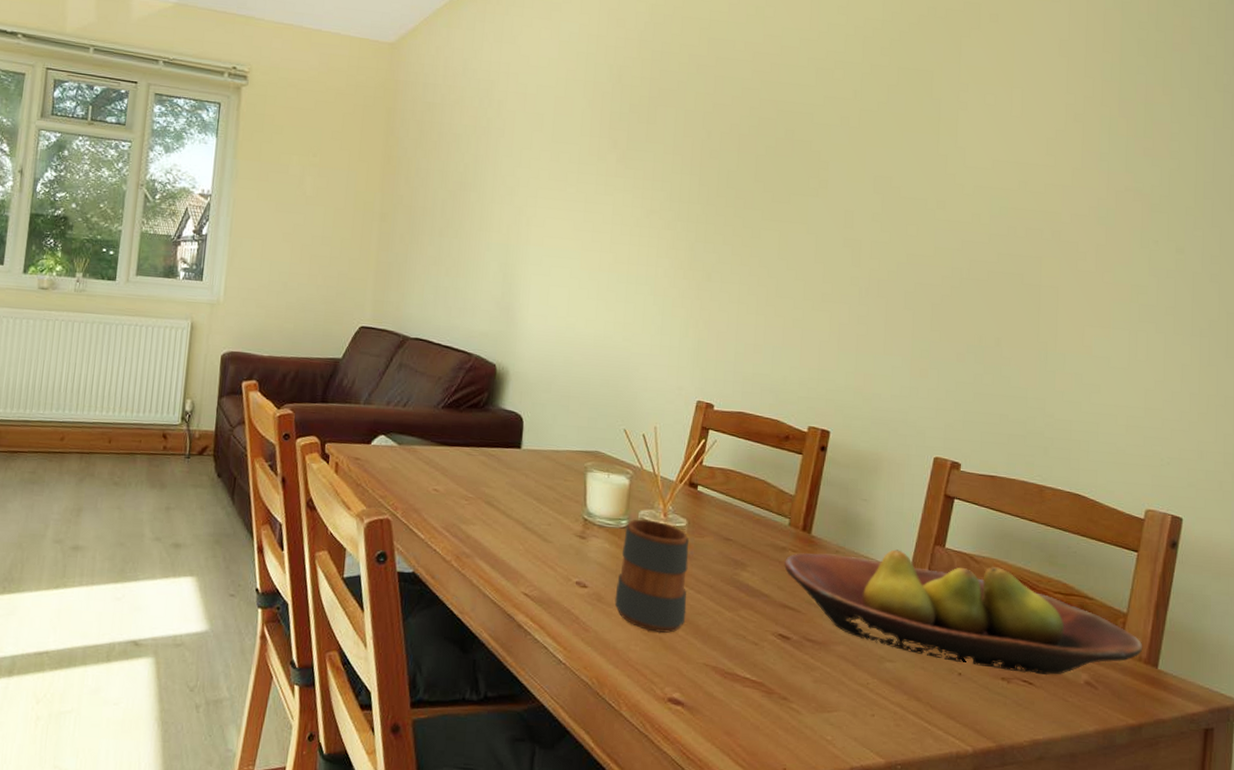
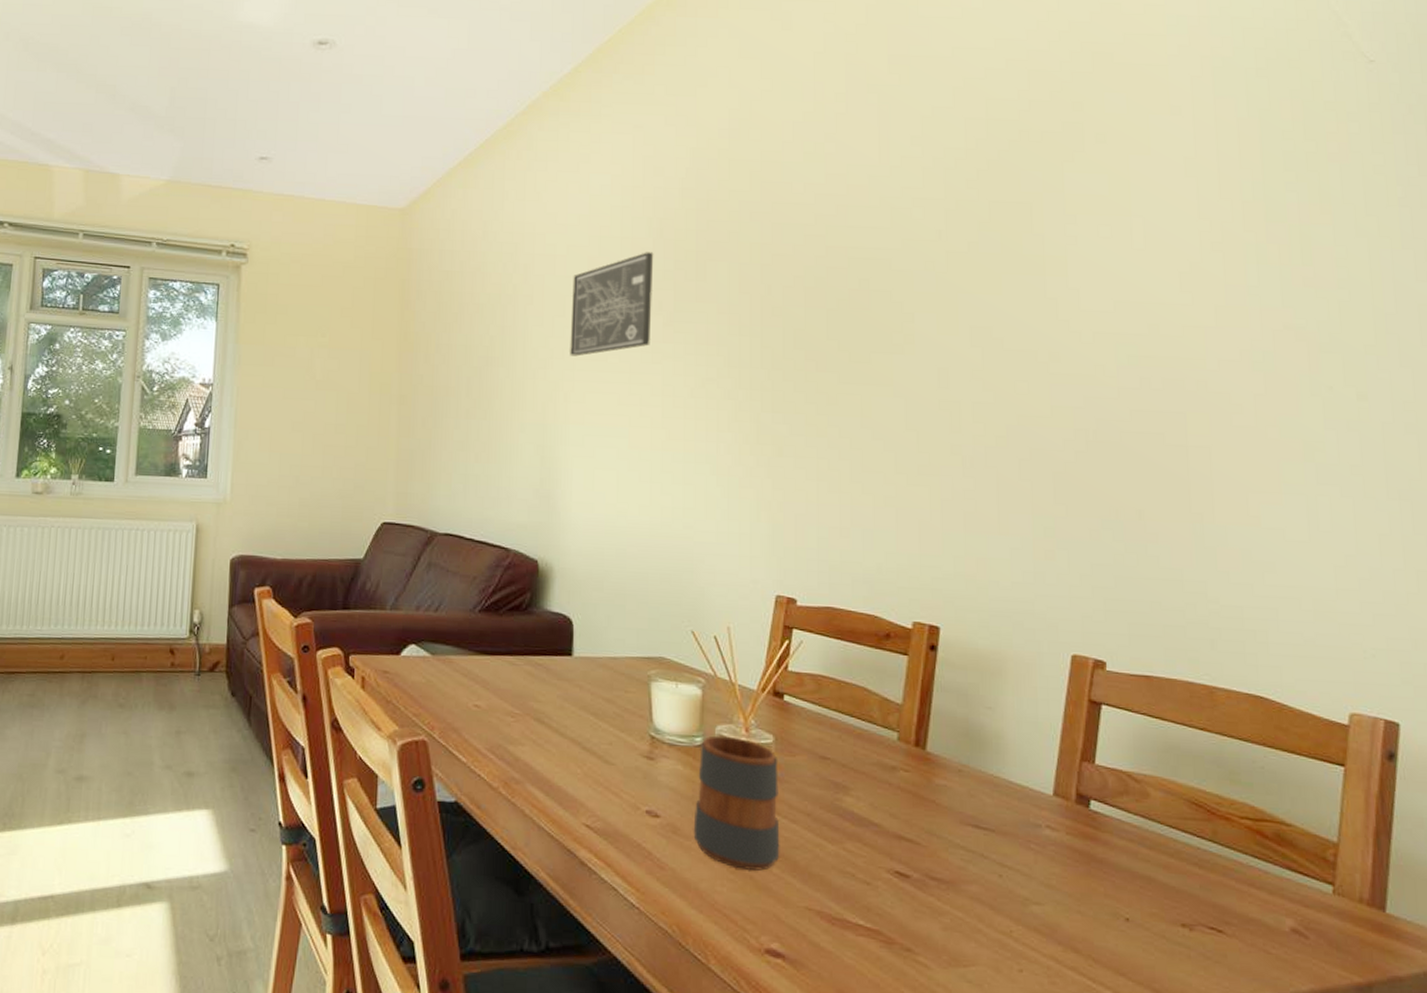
wall art: none [534,95,612,186] -> present [570,252,654,357]
fruit bowl: present [784,549,1143,676] -> none [896,767,1364,921]

